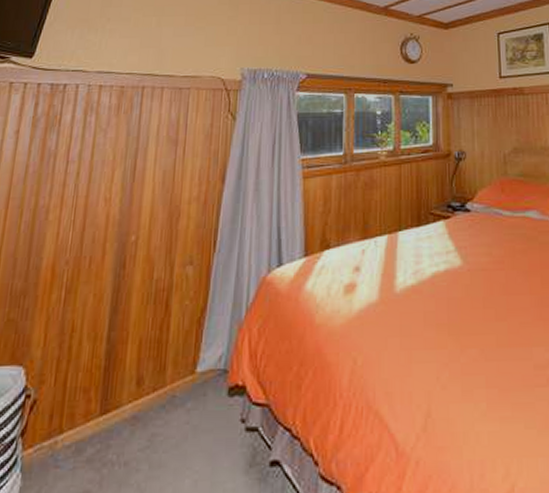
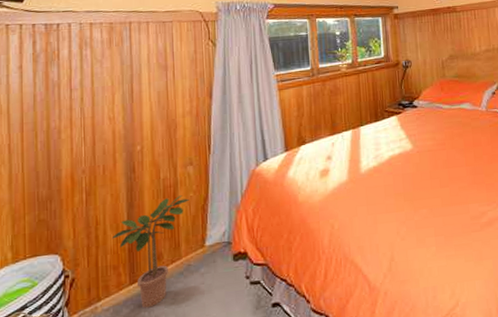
potted plant: none [86,303,184,450] -> present [111,195,189,308]

